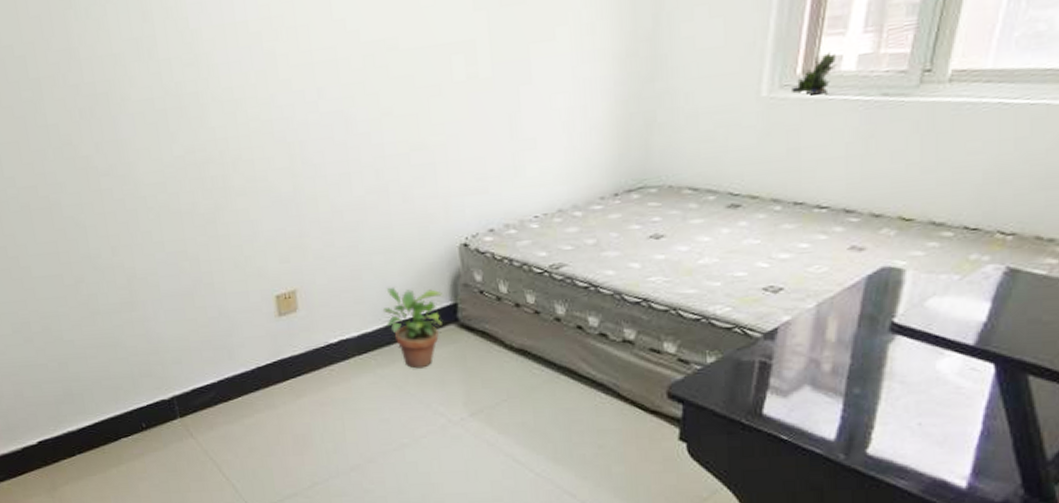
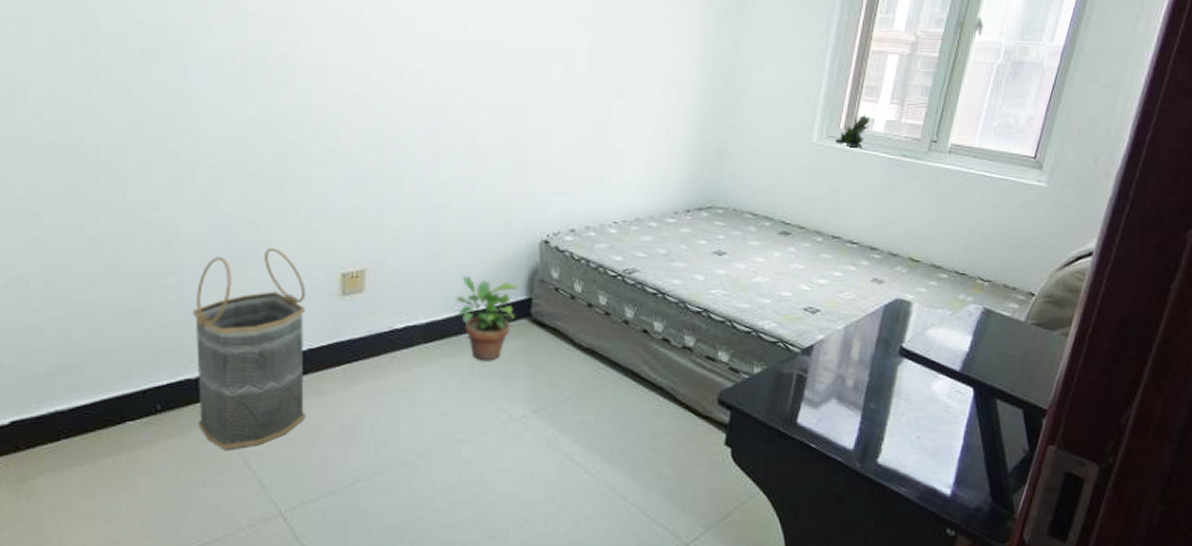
basket: none [157,278,263,459] -> present [193,248,306,450]

